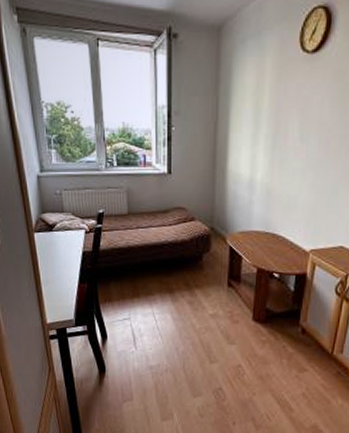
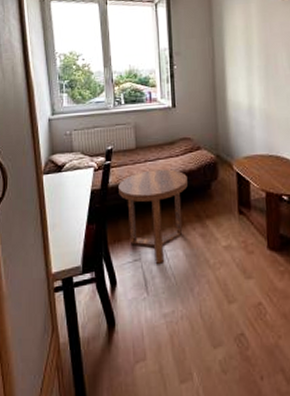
side table: none [110,237,179,324] -> present [118,169,188,264]

